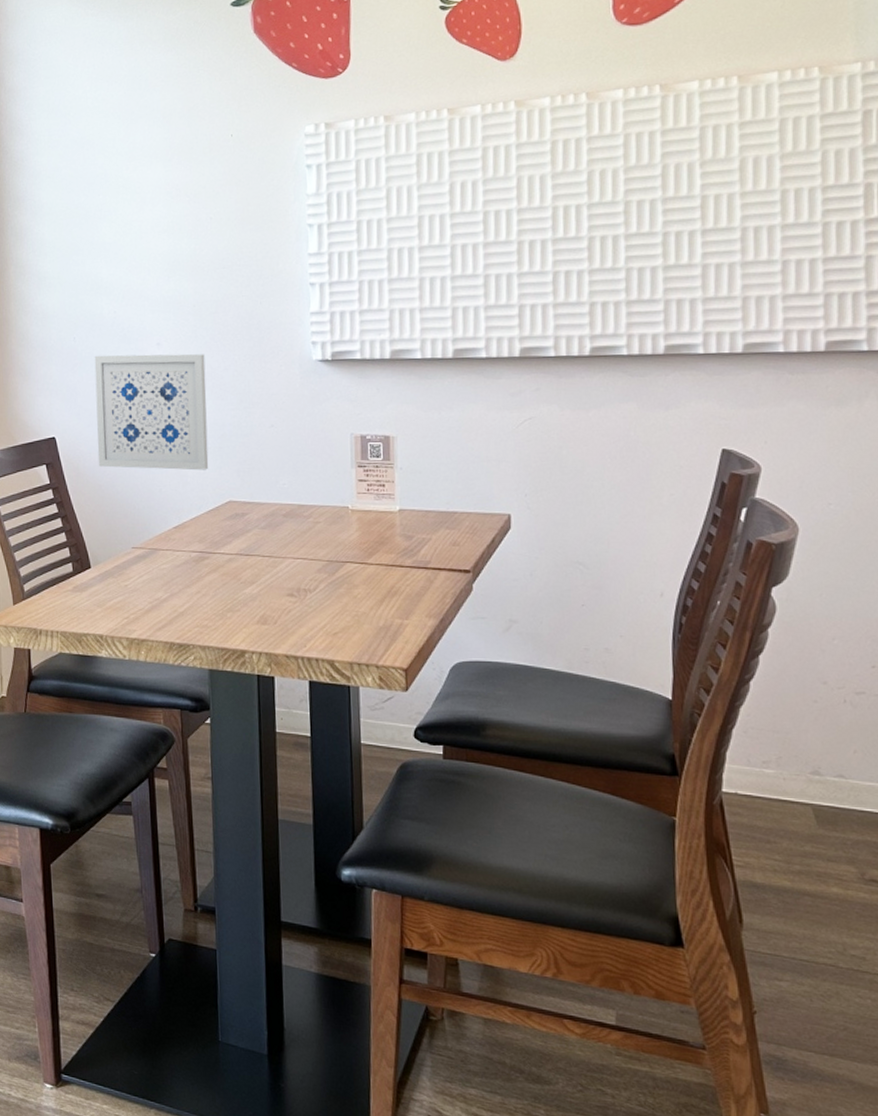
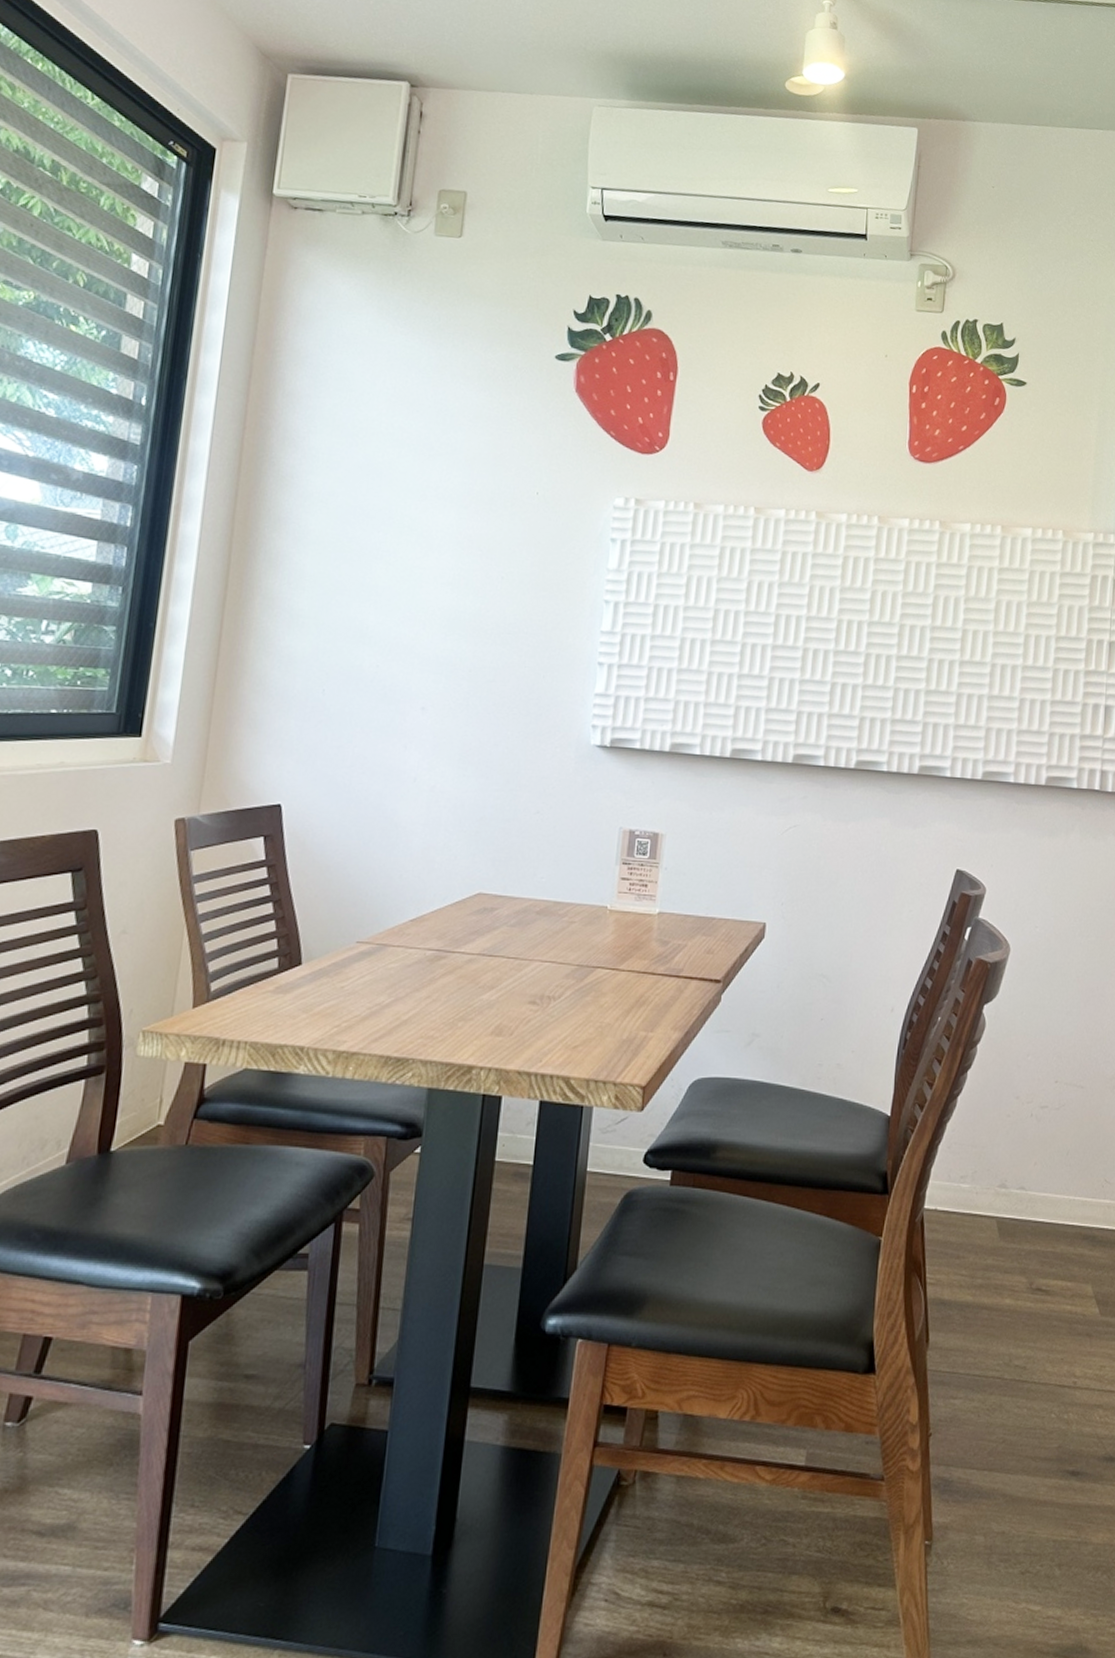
wall art: present [94,353,209,471] -> none [330,713,474,856]

